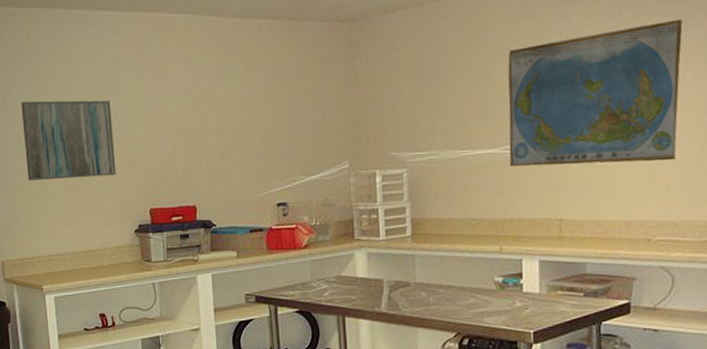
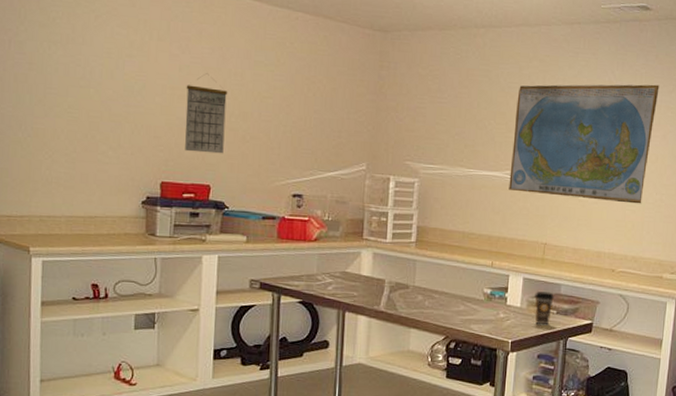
wall art: present [21,100,116,181] -> none [27,48,132,142]
calendar: none [162,96,205,176] -> present [185,73,228,154]
coffee cup: none [555,273,579,311] -> present [534,291,554,325]

